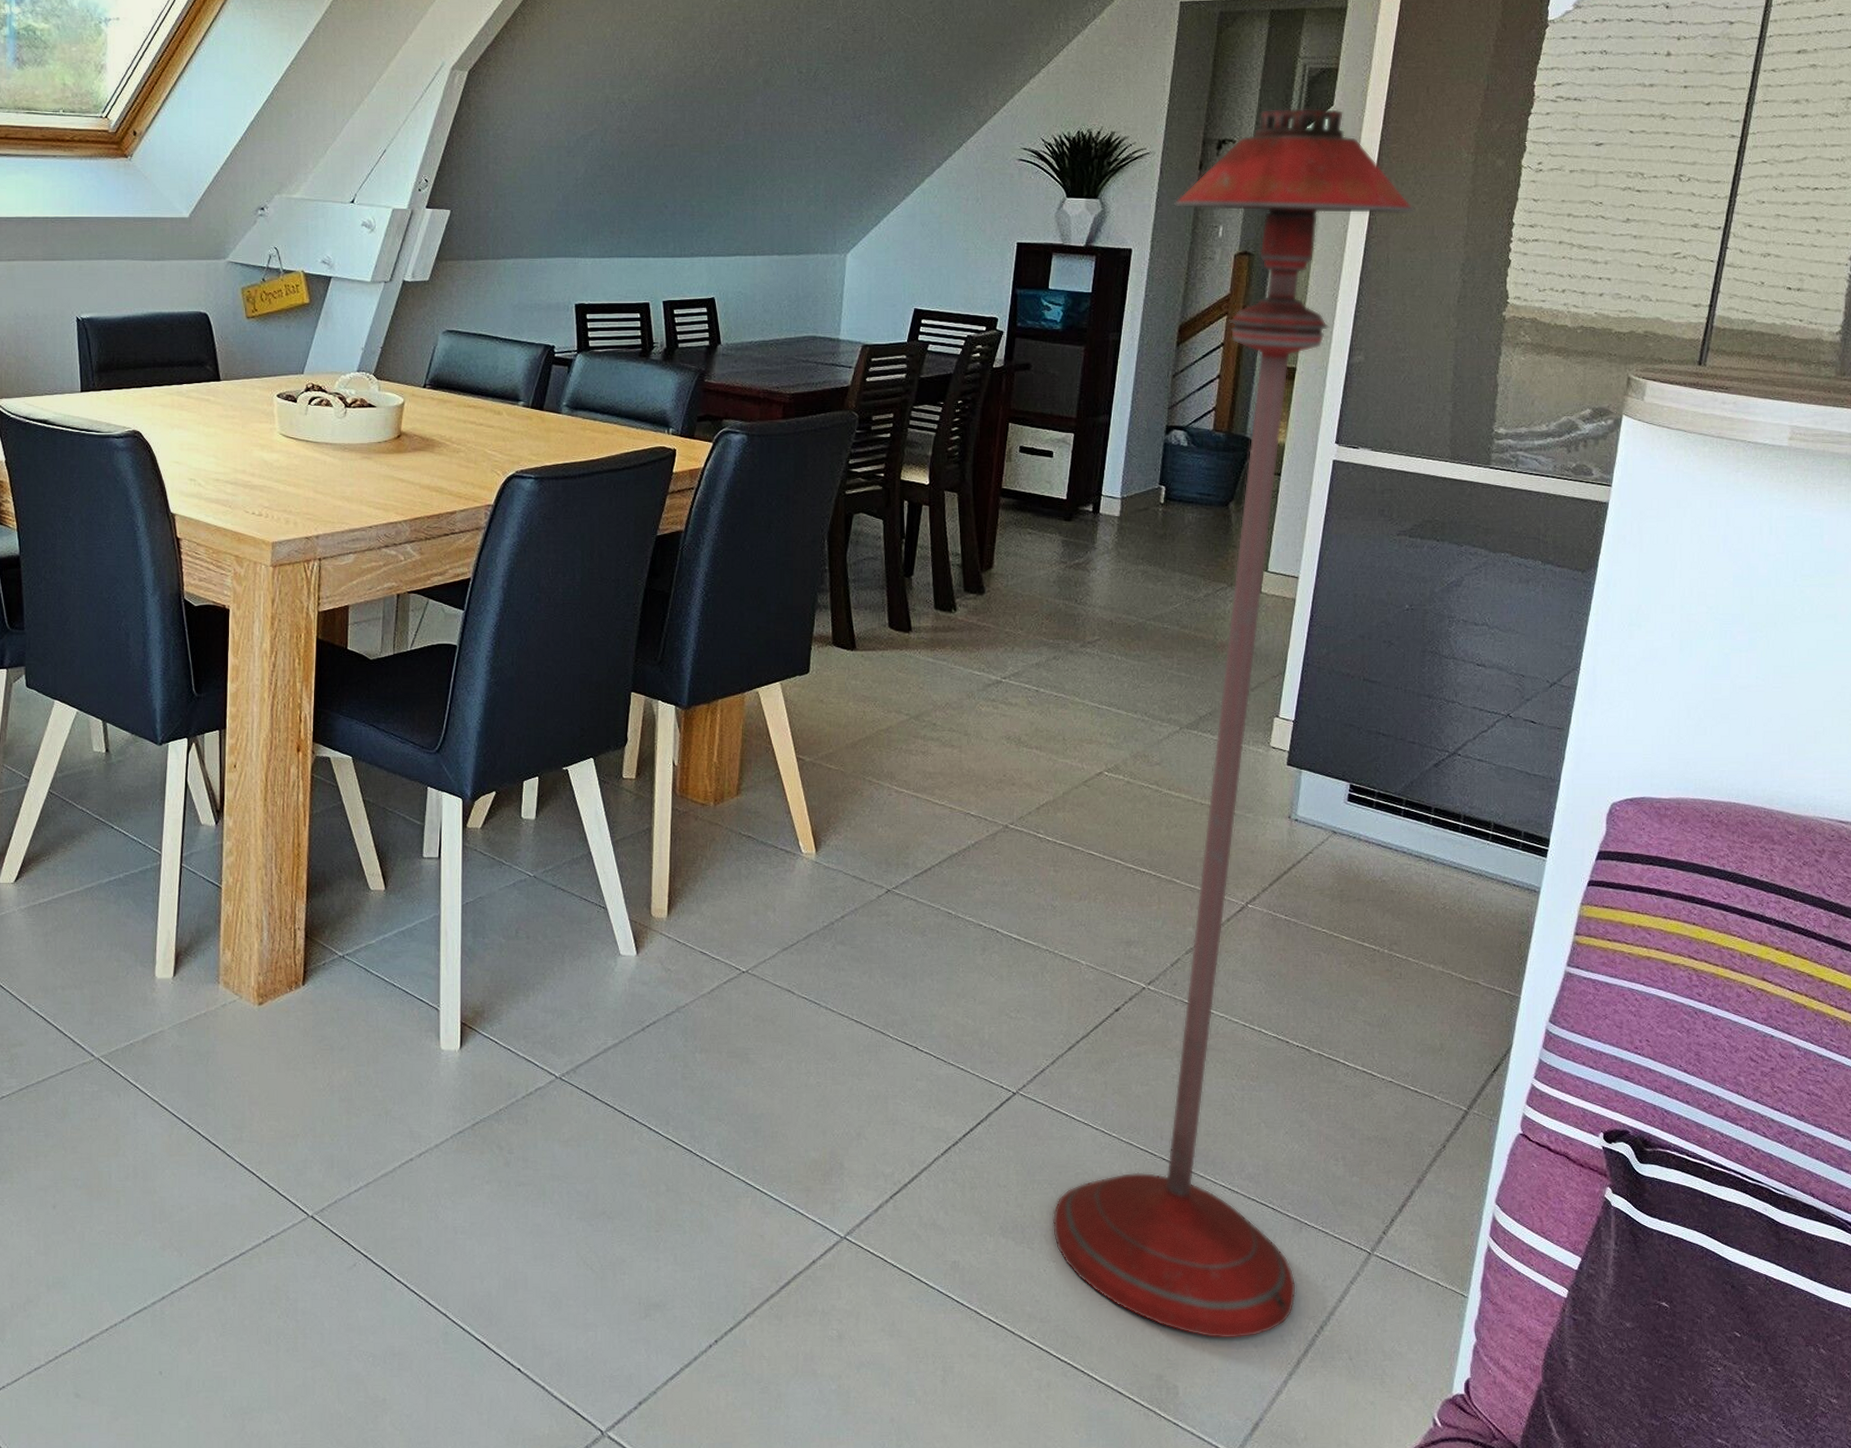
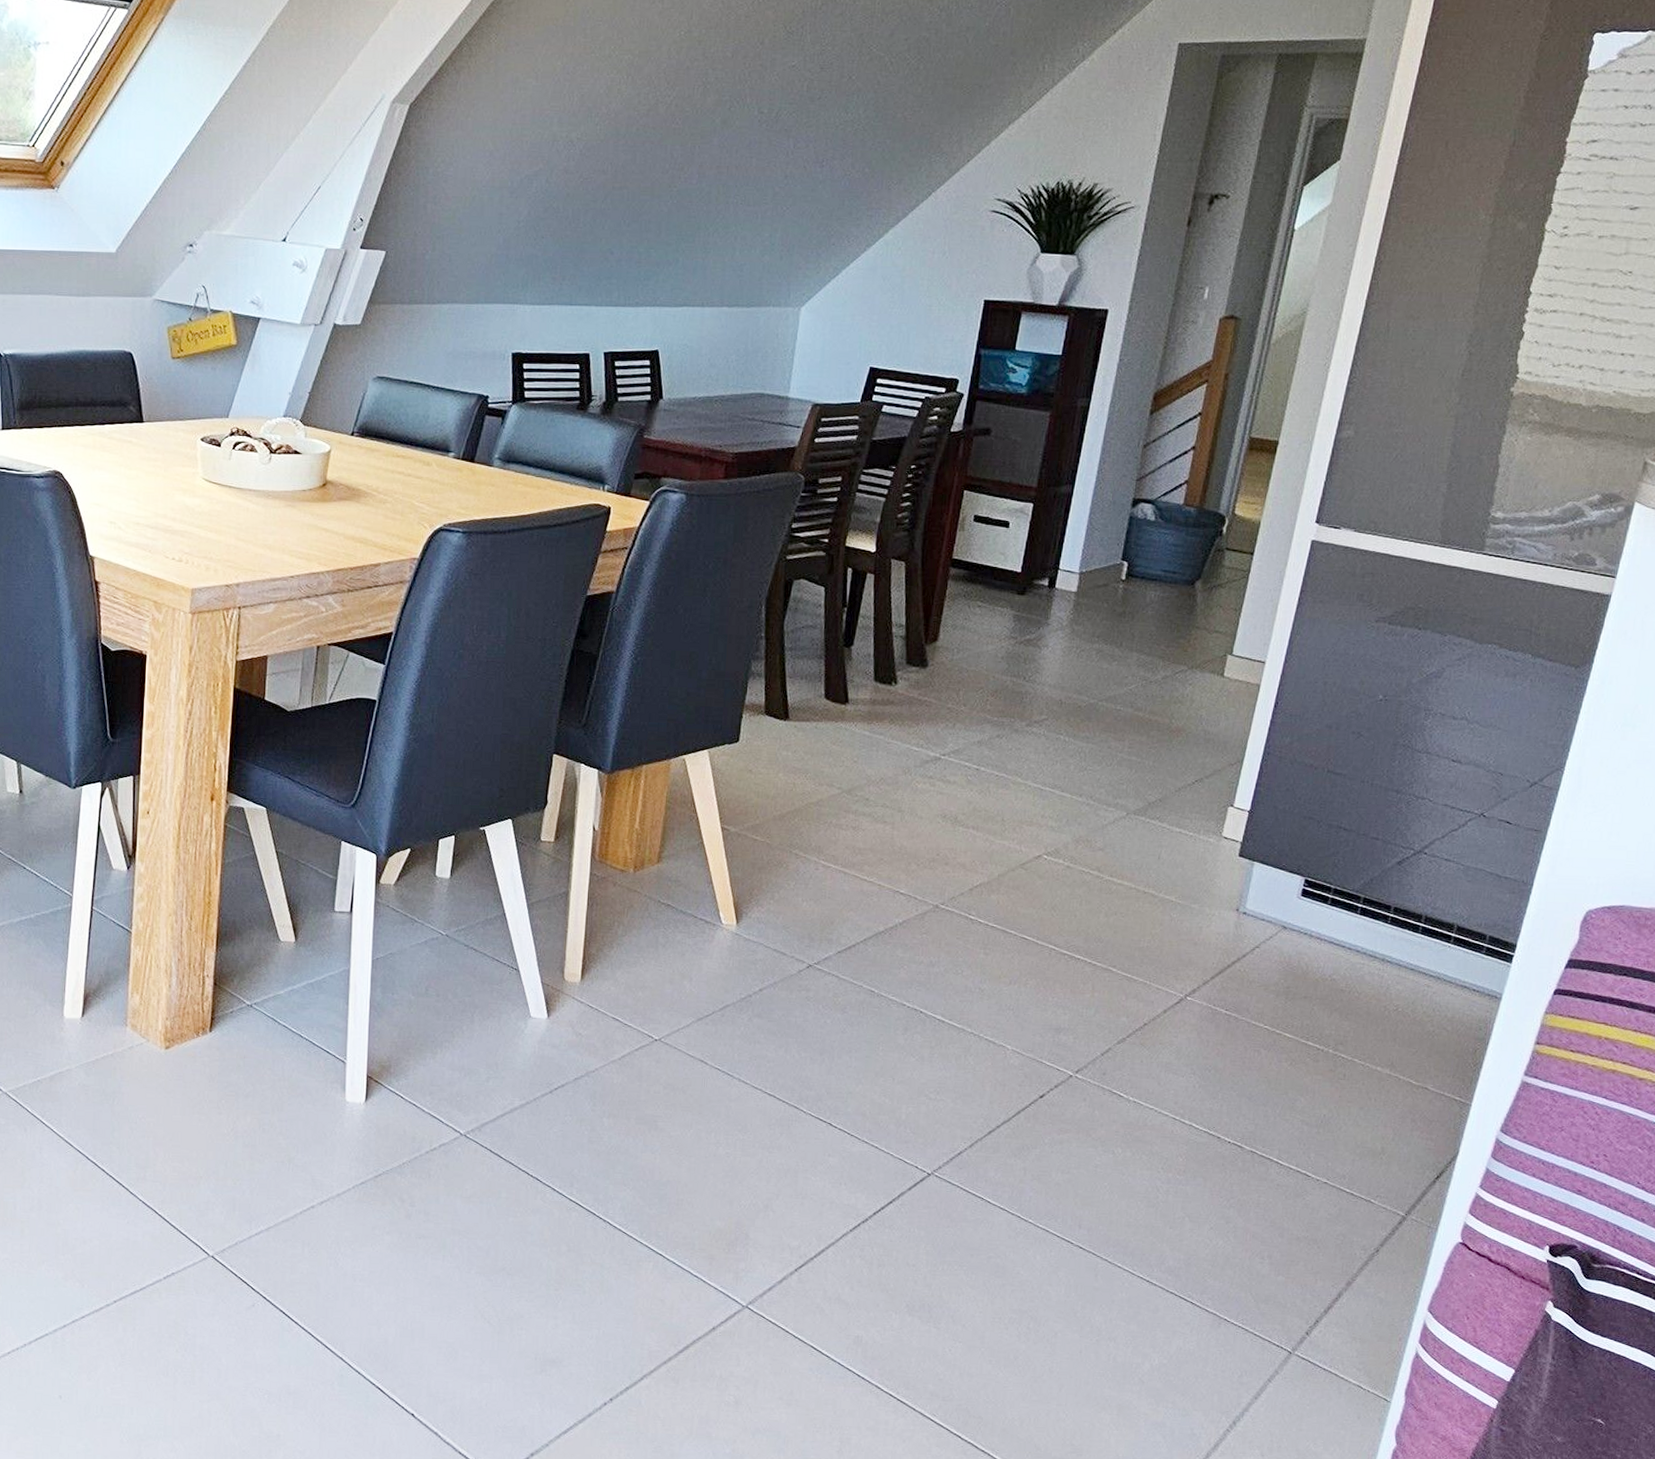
floor lamp: present [1052,108,1415,1339] -> none [960,161,1422,1429]

